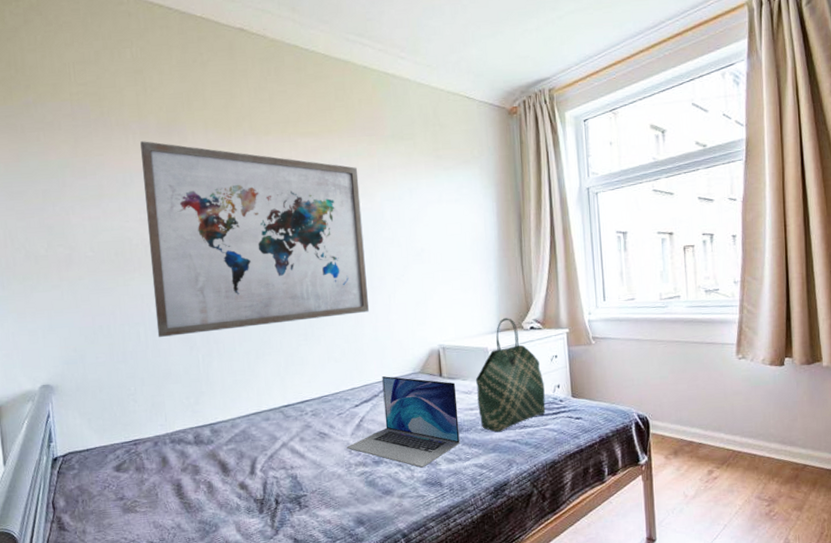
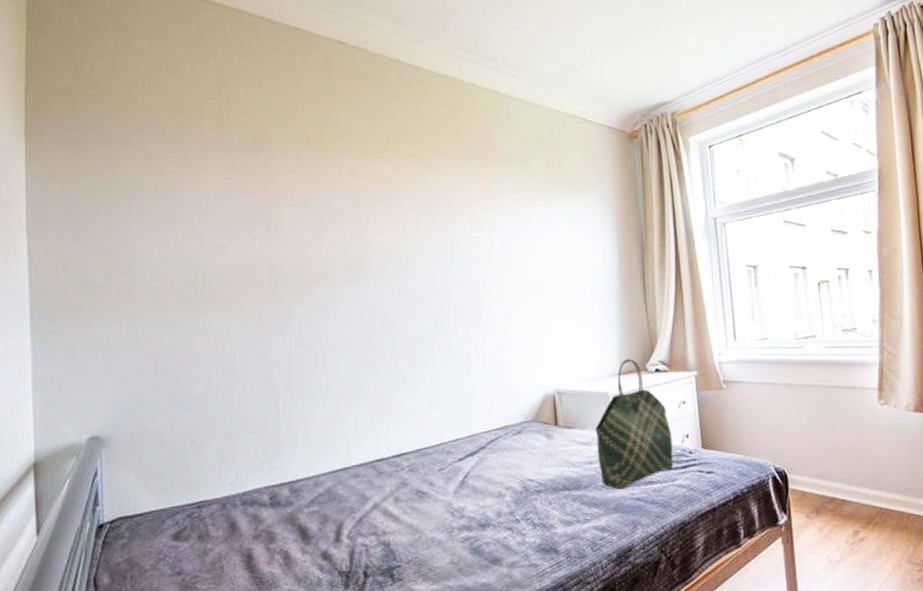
wall art: present [140,141,370,337] -> none [221,159,477,380]
laptop: present [346,376,460,468] -> none [448,425,578,532]

